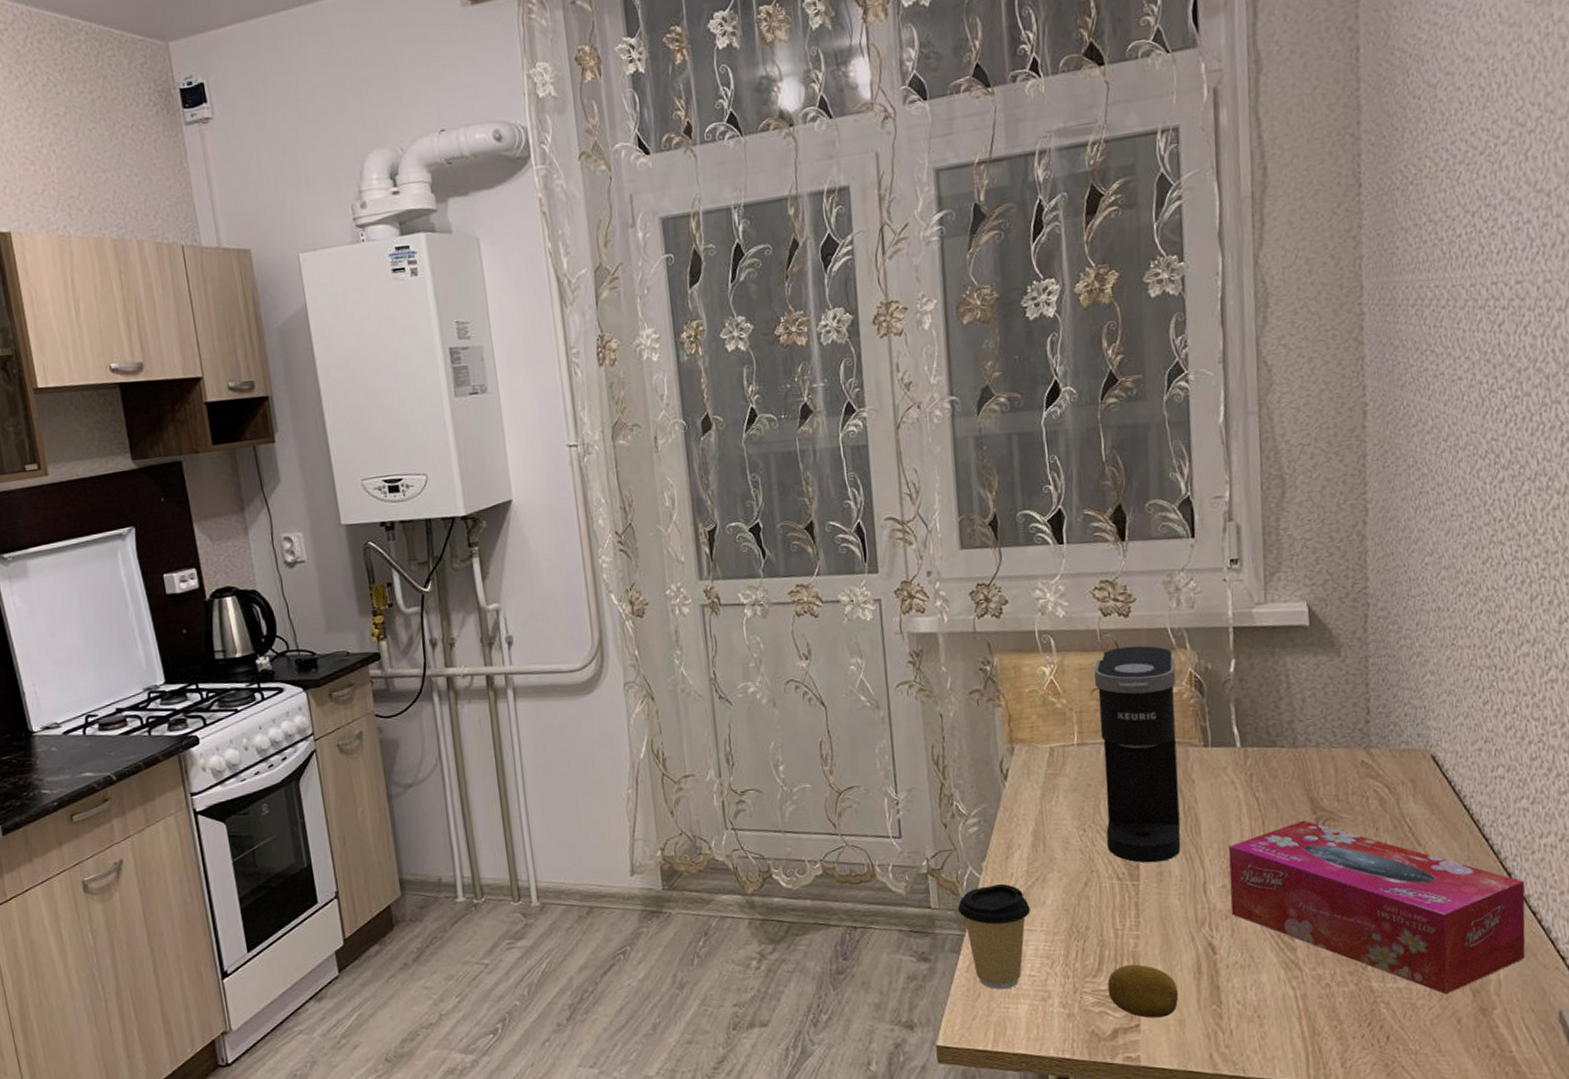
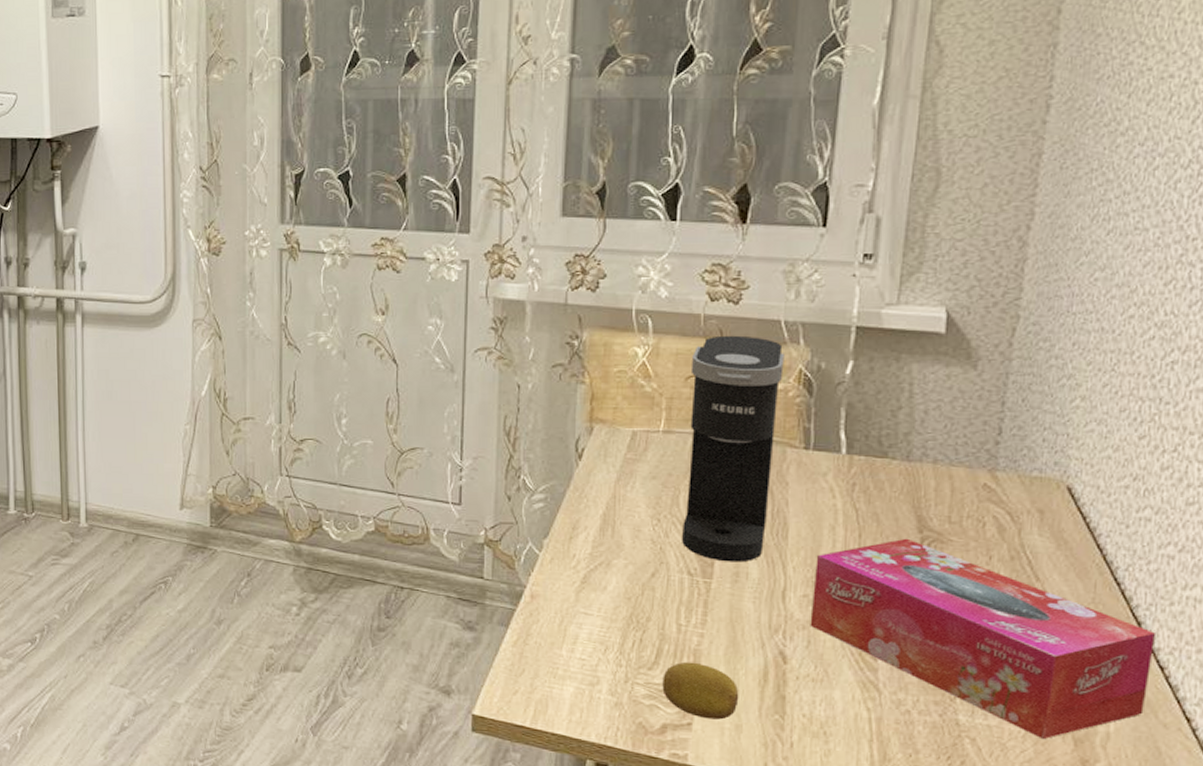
coffee cup: present [957,883,1031,990] -> none [511,563,589,669]

